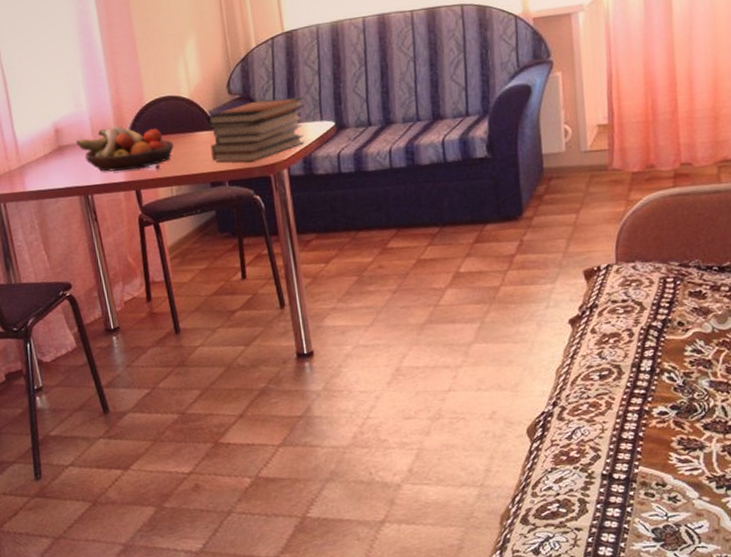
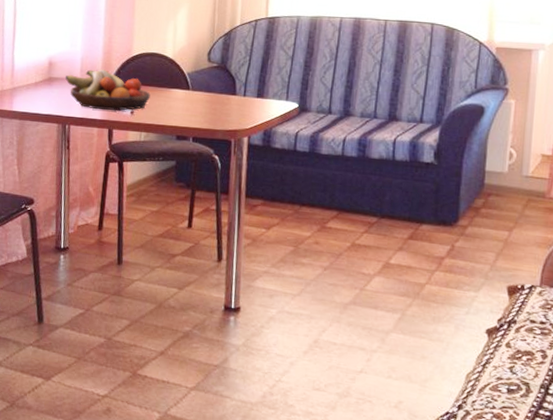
book stack: present [206,96,305,162] -> none [182,72,275,125]

